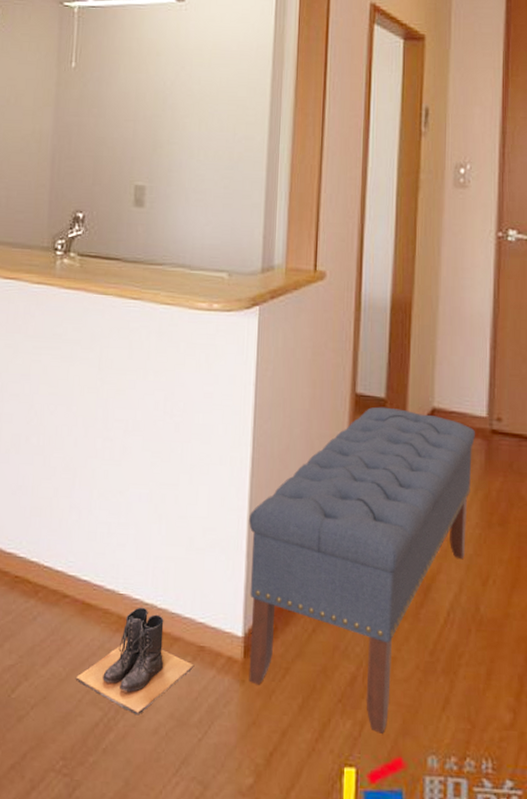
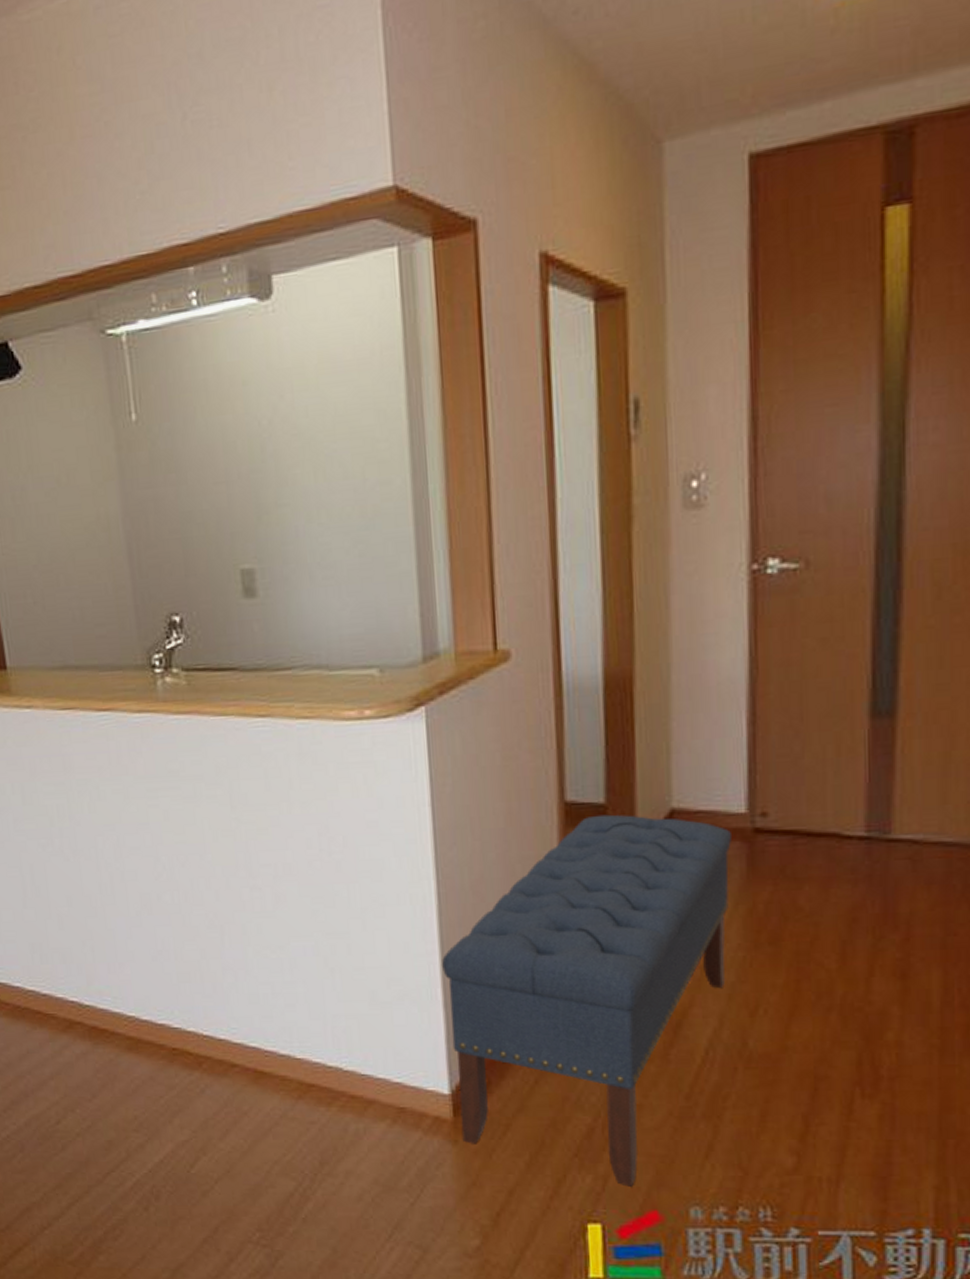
boots: present [75,607,195,716] -> none [259,1071,396,1183]

